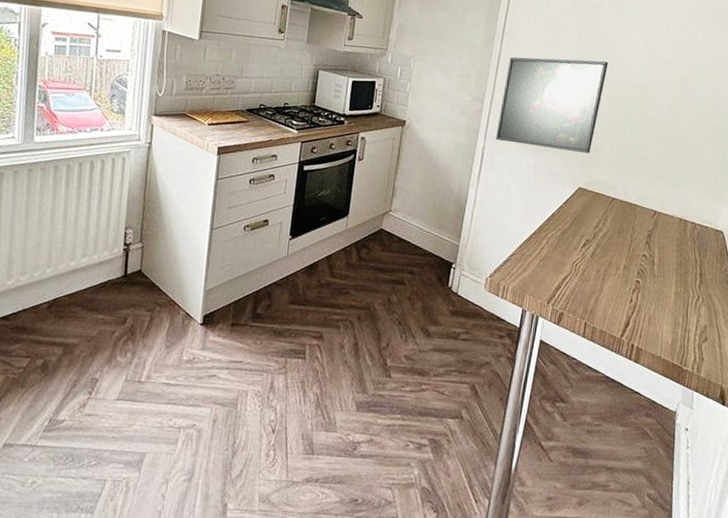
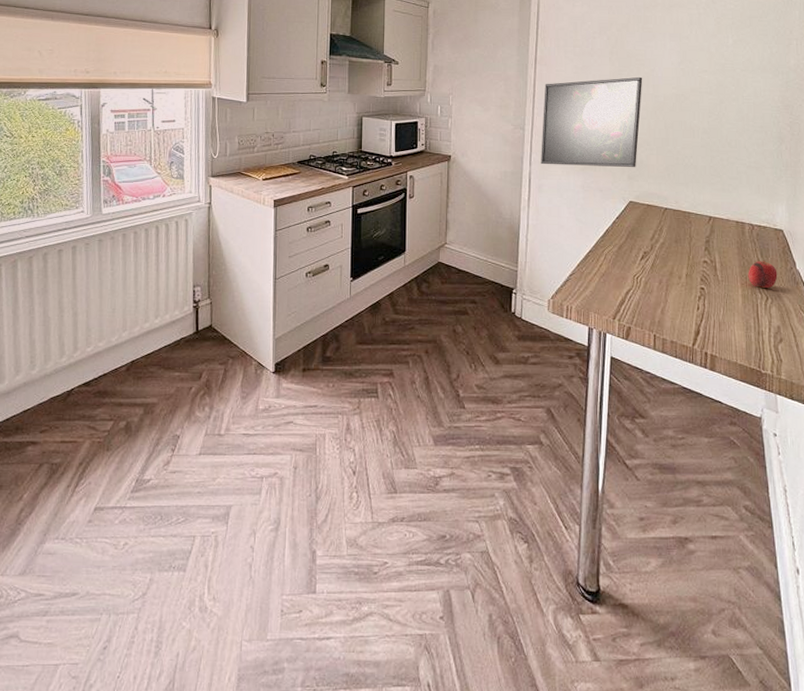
fruit: none [683,260,712,288] -> present [748,261,778,288]

